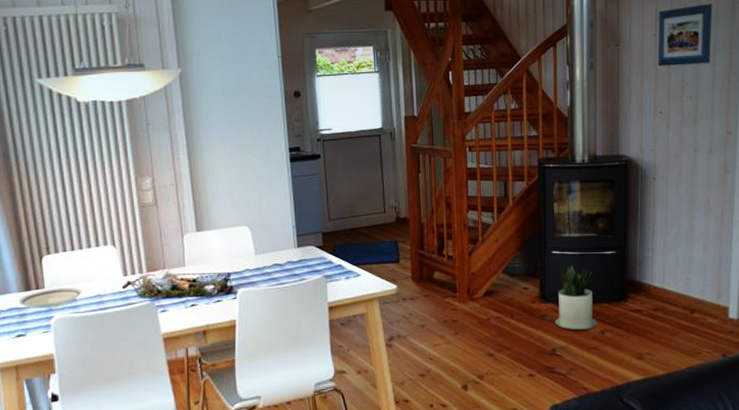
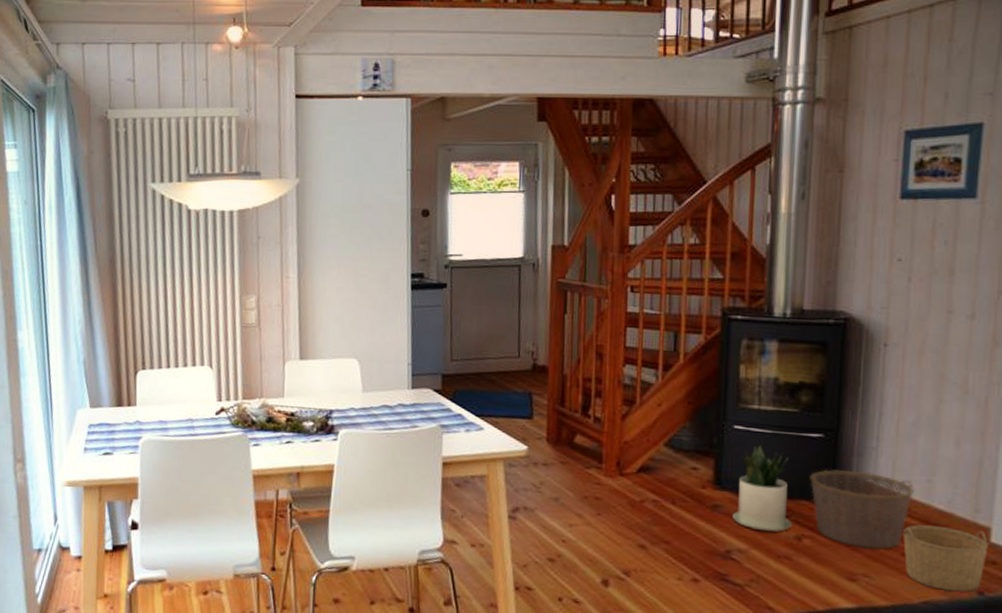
plate: present [18,288,82,310] -> none [109,406,174,428]
basket: none [608,276,678,334] -> present [810,469,914,550]
basket: none [672,310,727,357] -> present [902,525,988,593]

